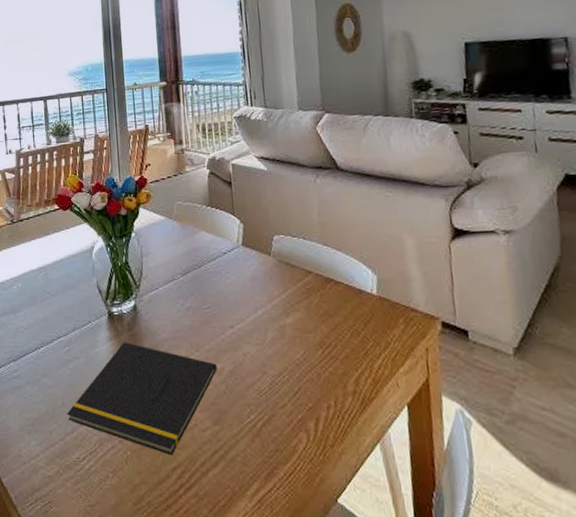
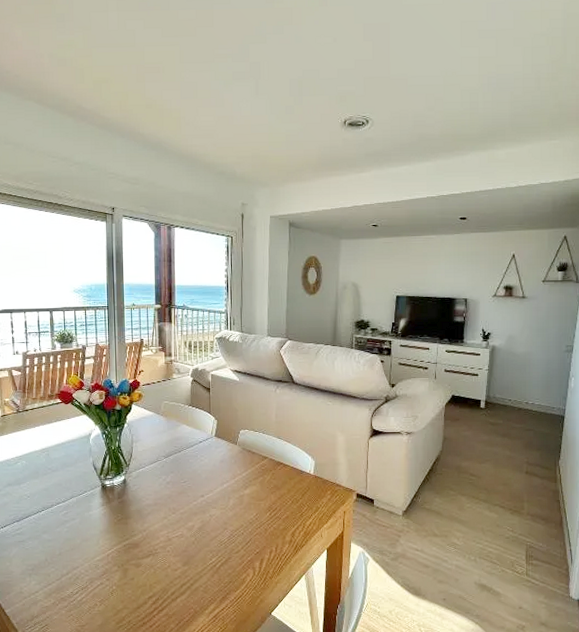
notepad: present [67,342,218,456] -> none [63,507,189,588]

